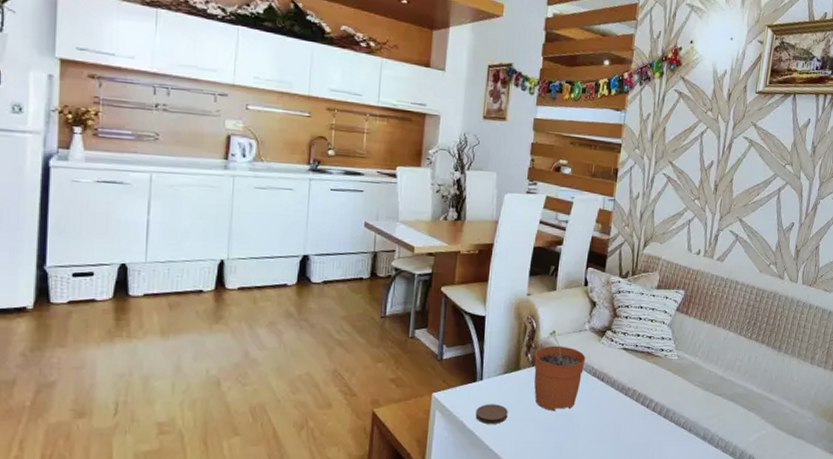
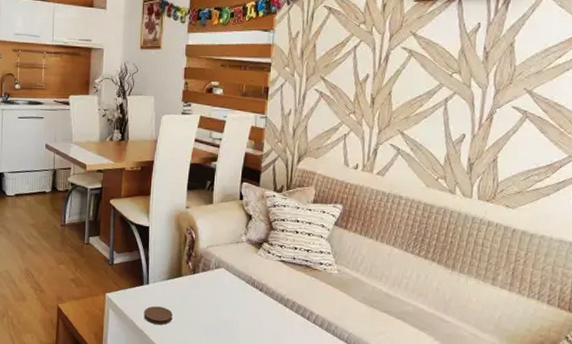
plant pot: present [534,330,586,410] -> none [194,241,244,316]

